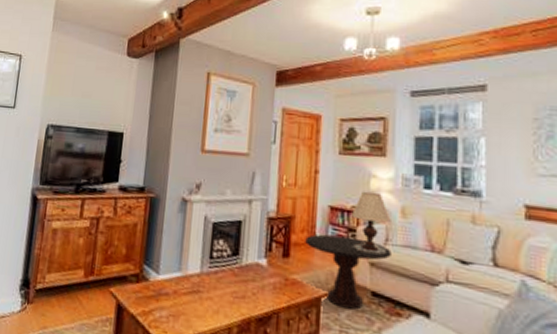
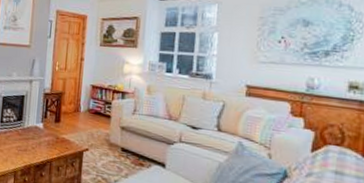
side table: present [305,234,392,310] -> none [72,106,138,161]
table lamp: present [350,191,391,255] -> none [107,74,139,121]

